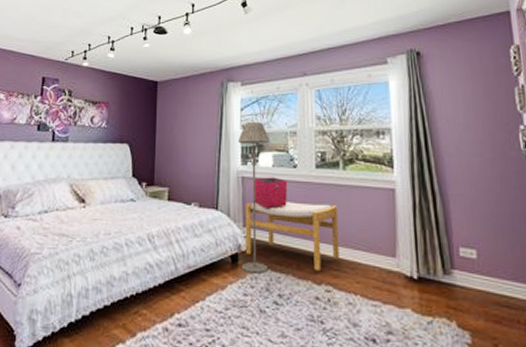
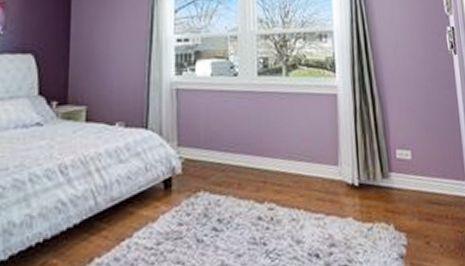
floor lamp: present [237,121,270,273] -> none [171,25,208,199]
footstool: present [245,202,340,272] -> none [180,114,283,189]
storage bin: present [255,177,288,208] -> none [191,87,228,123]

